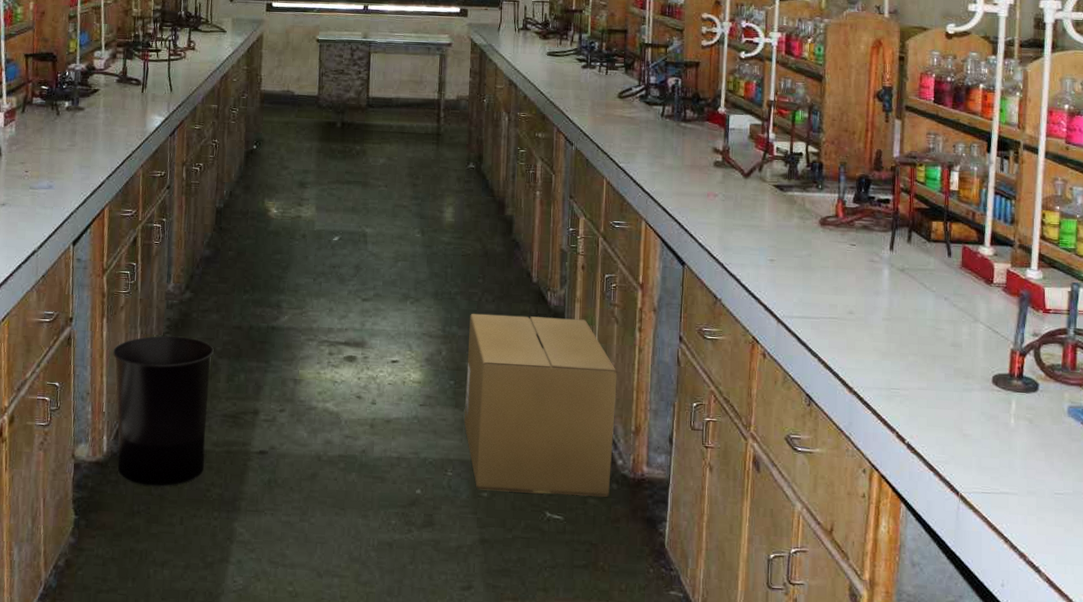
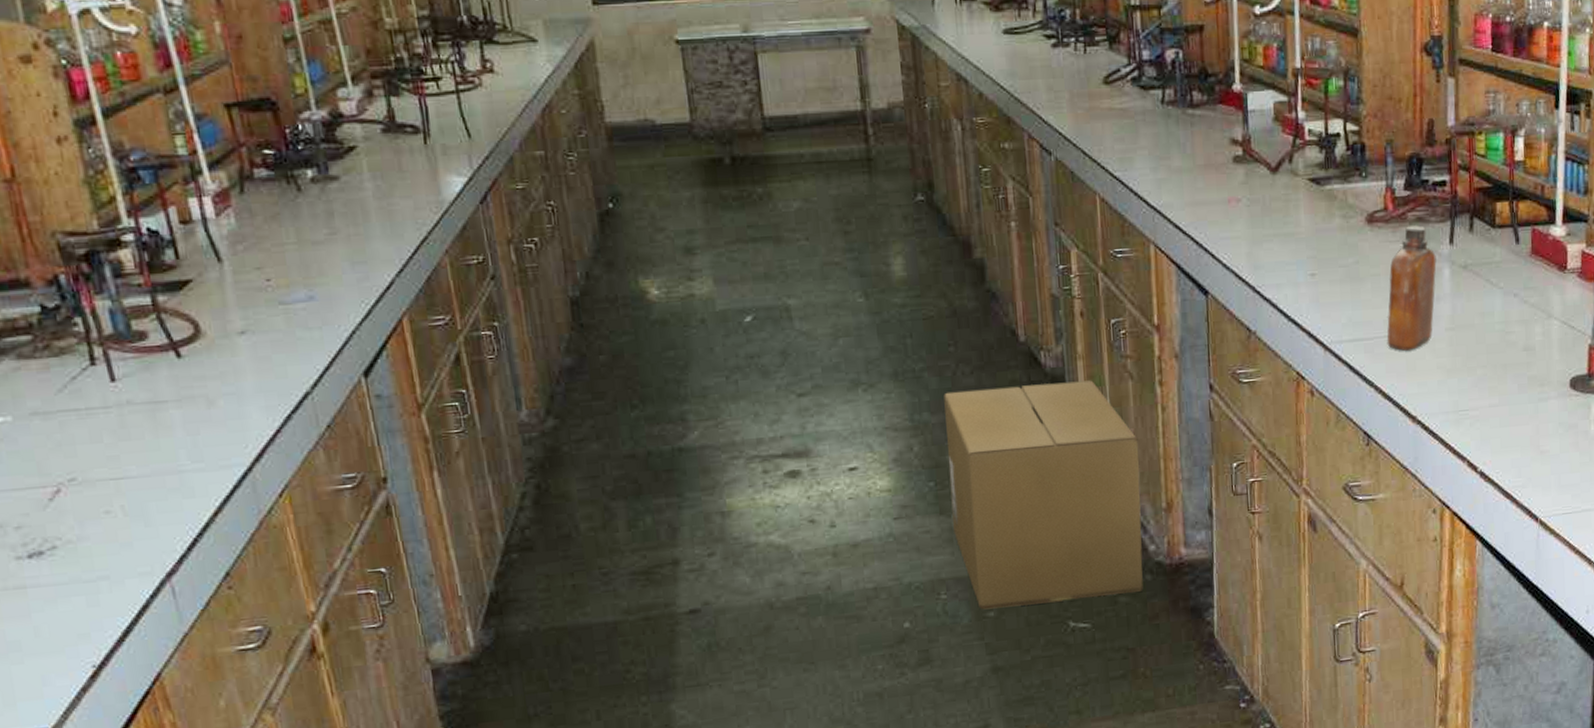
waste bin: present [113,335,214,486] -> none [456,479,617,680]
flask: none [831,231,878,332] -> present [1386,225,1437,351]

